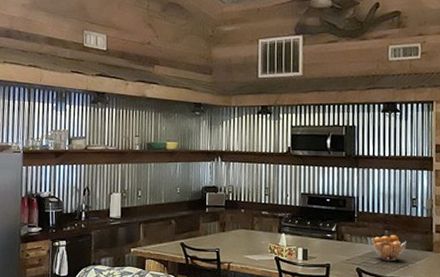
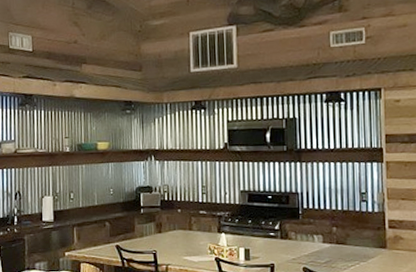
fruit basket: present [372,235,406,261] -> none [319,232,357,260]

